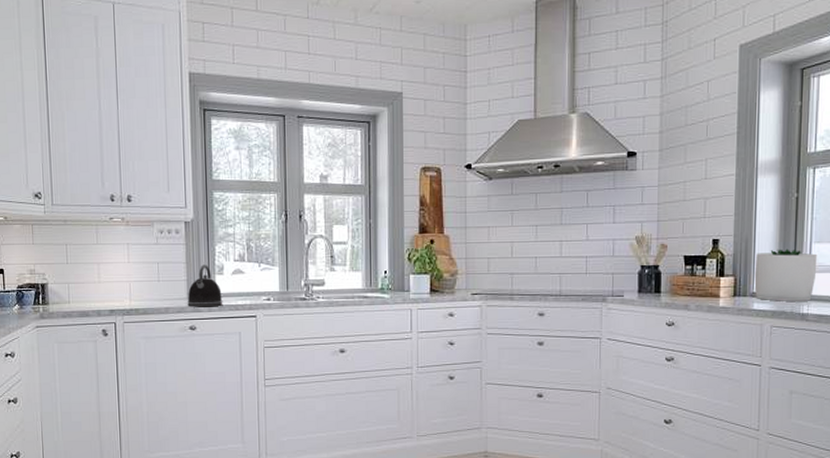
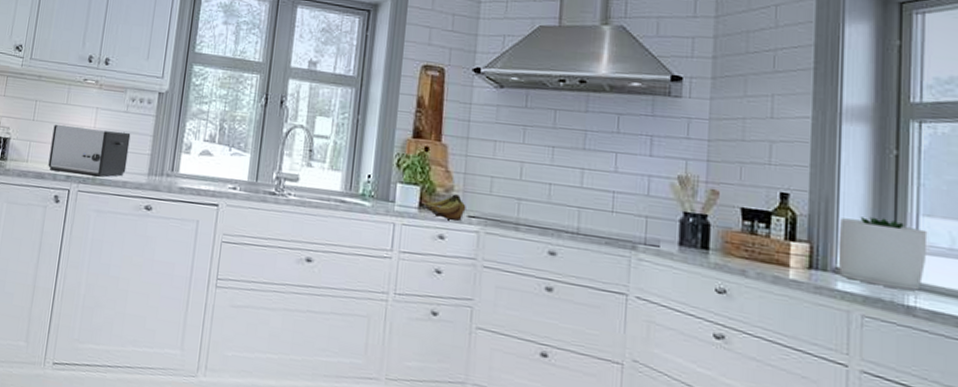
toaster: none [88,263,166,309] -> present [48,125,131,178]
kettle: present [187,264,223,307] -> none [147,140,185,189]
fruit: none [433,277,469,300] -> present [422,194,466,222]

